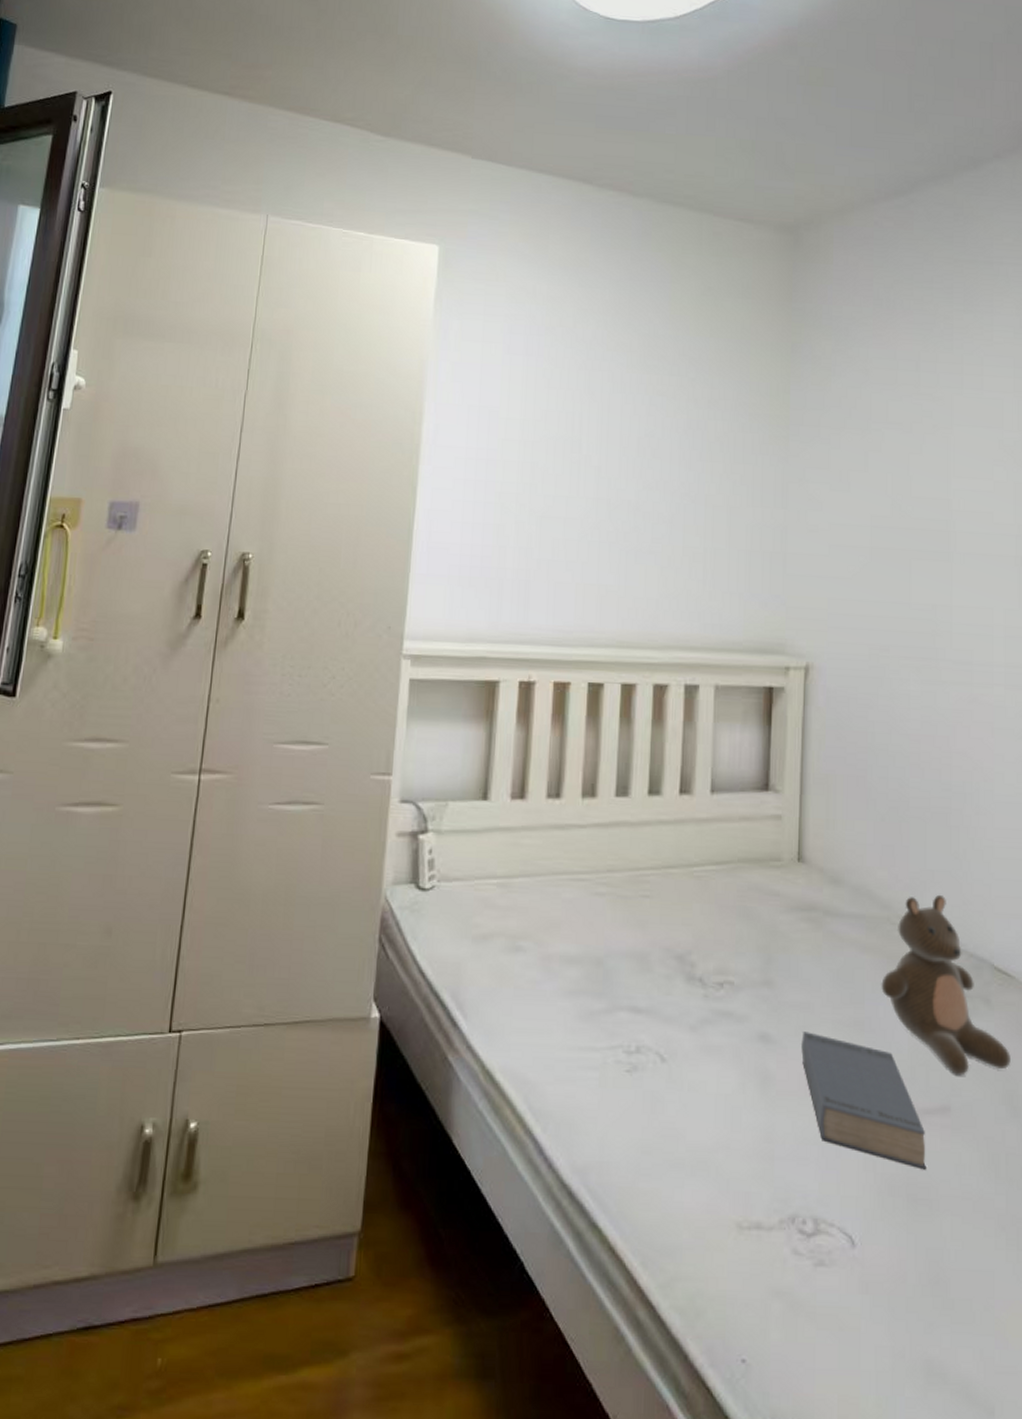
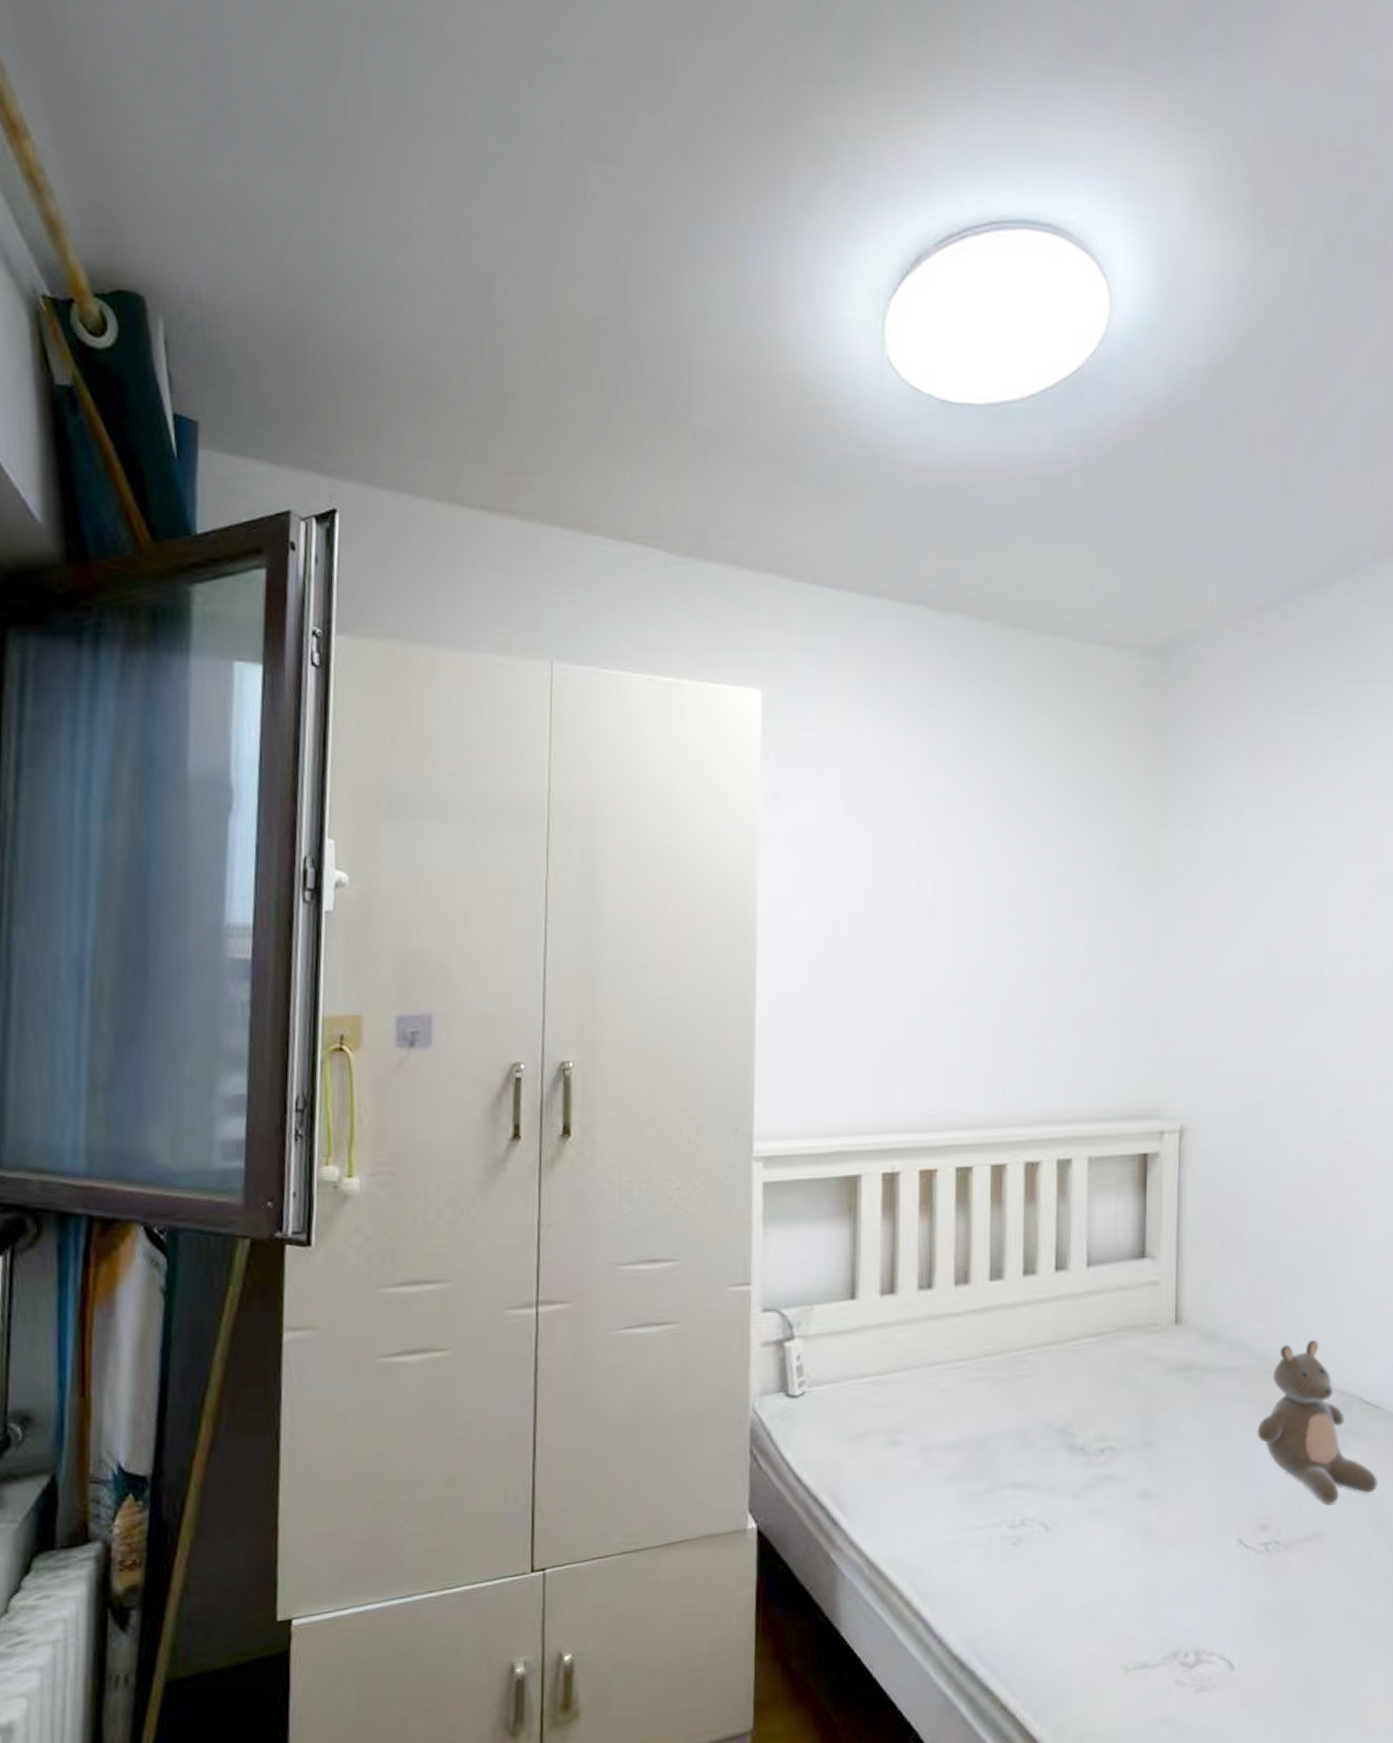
book: present [801,1031,926,1170] -> none [1181,1483,1299,1593]

